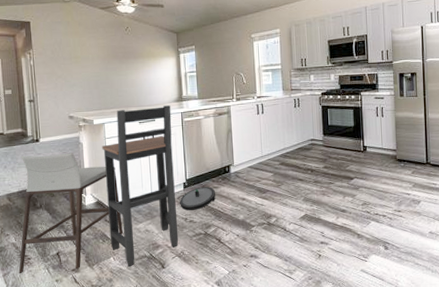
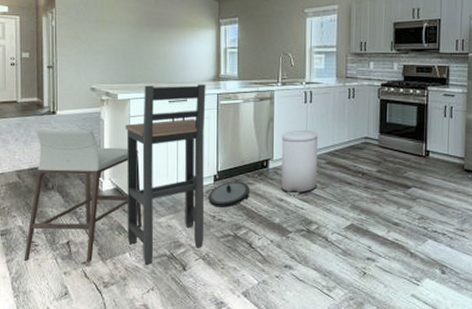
pedal bin: none [239,137,274,194] -> present [281,130,319,195]

